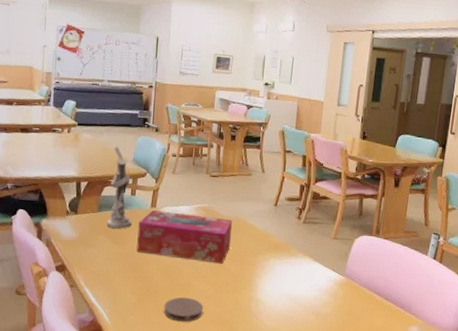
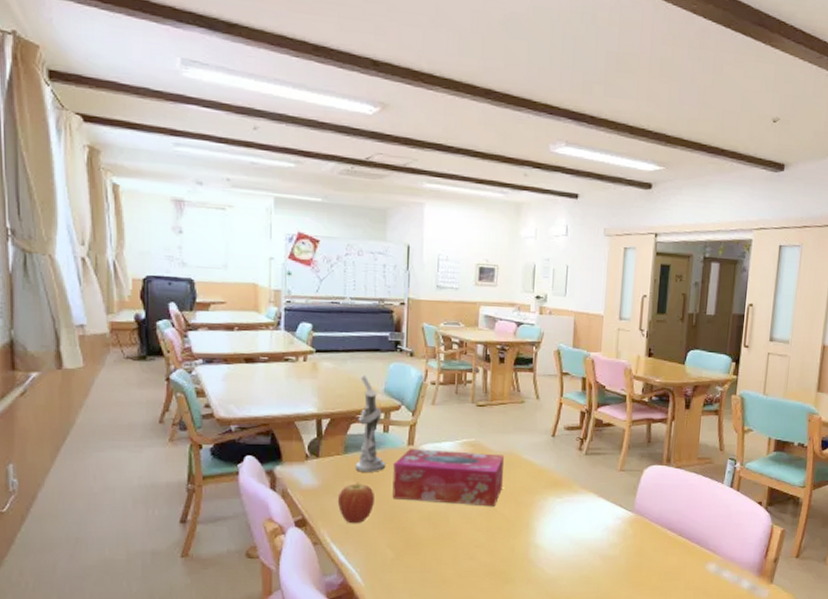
fruit: none [91,236,122,272] -> present [337,481,374,524]
coaster: present [163,297,204,322] -> none [427,548,475,577]

